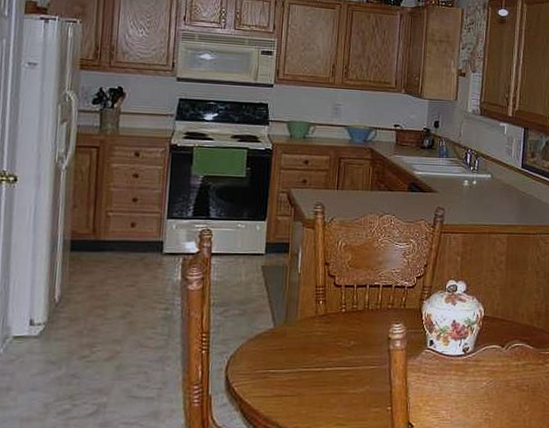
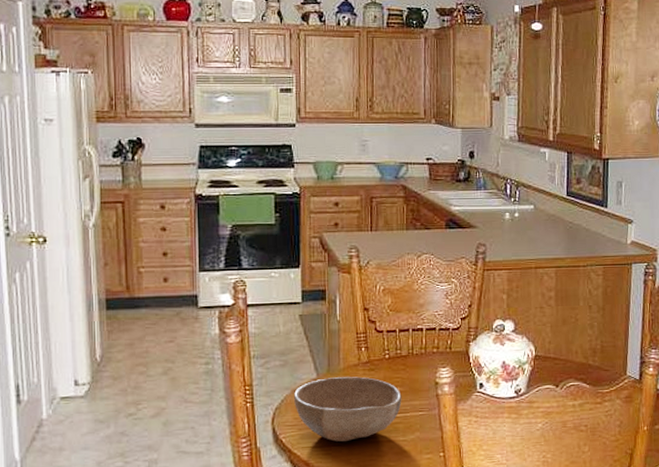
bowl: none [249,329,355,393] -> present [294,376,402,442]

